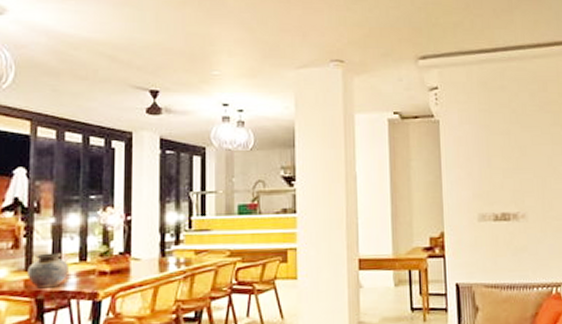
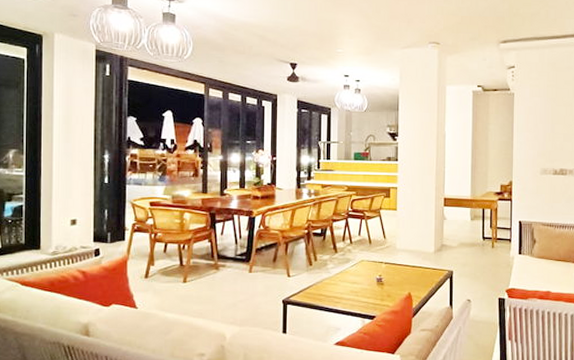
vase: present [27,252,69,289] -> none [204,181,232,206]

